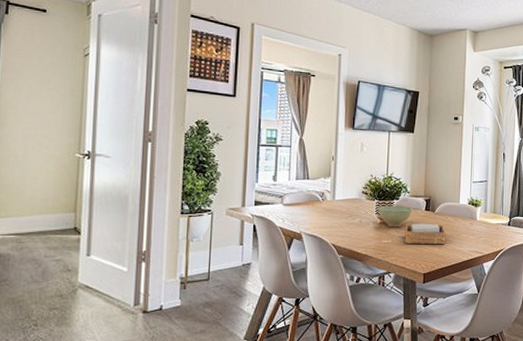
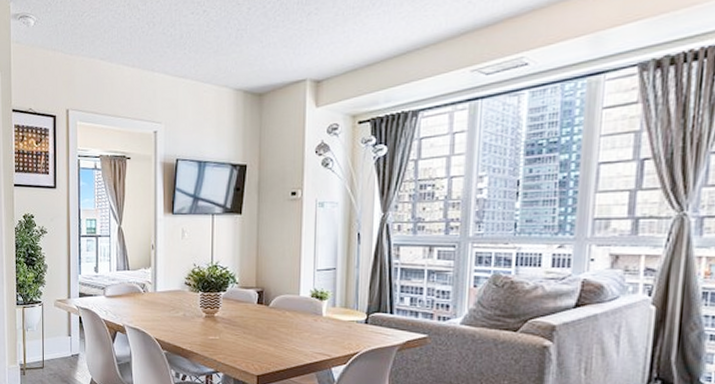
bowl: present [378,205,413,227] -> none [203,297,243,322]
napkin holder: present [404,223,446,245] -> none [234,318,283,344]

